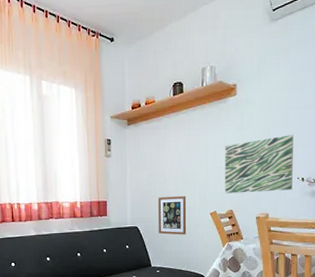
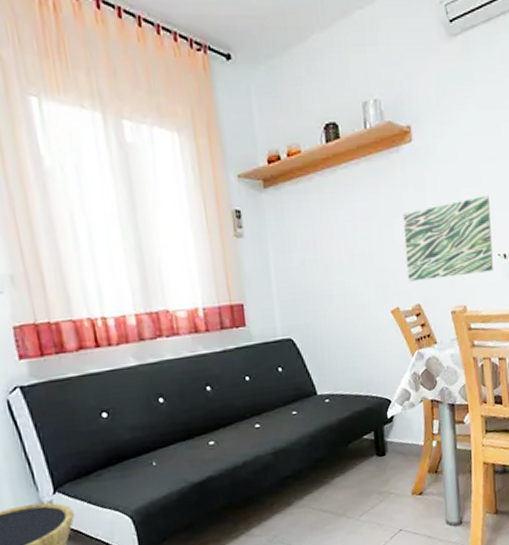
picture frame: present [158,195,187,235] -> none [318,287,362,347]

